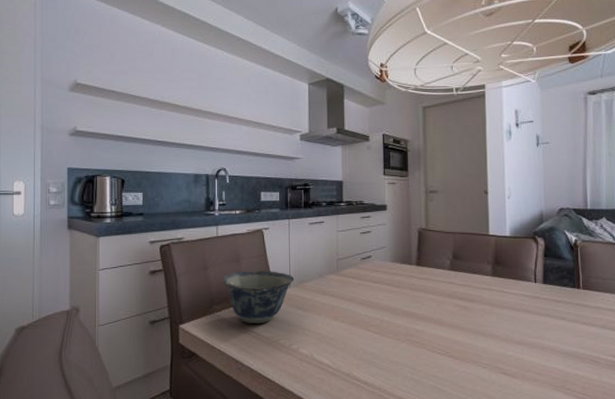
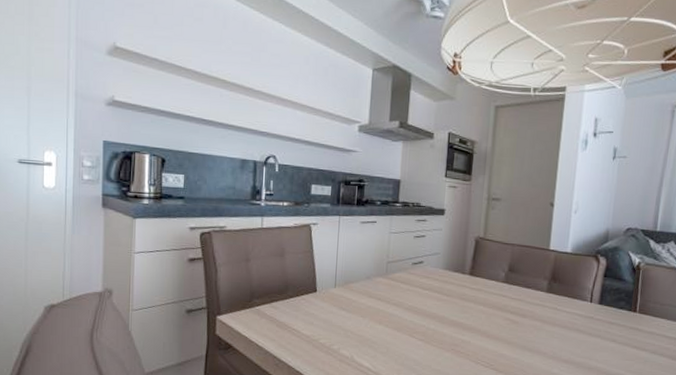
bowl: present [222,270,295,323] -> none [264,266,341,321]

